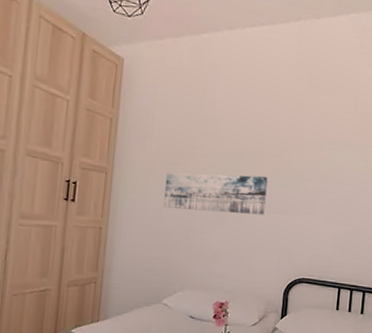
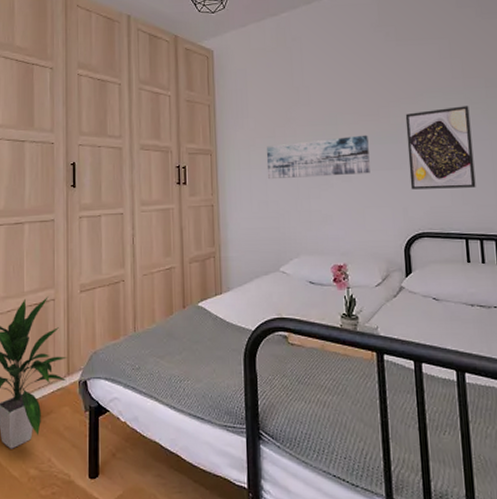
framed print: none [298,161,362,241] -> present [405,106,476,190]

